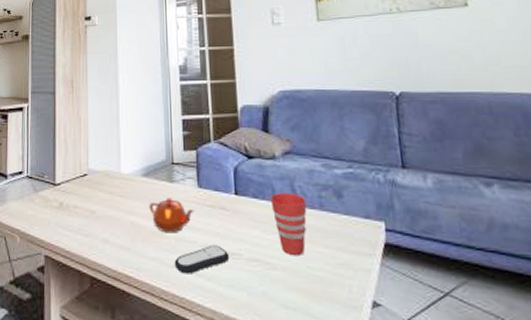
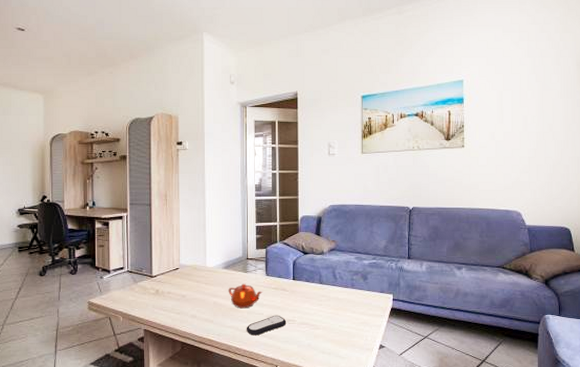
cup: present [270,193,307,256] -> none [318,278,343,320]

